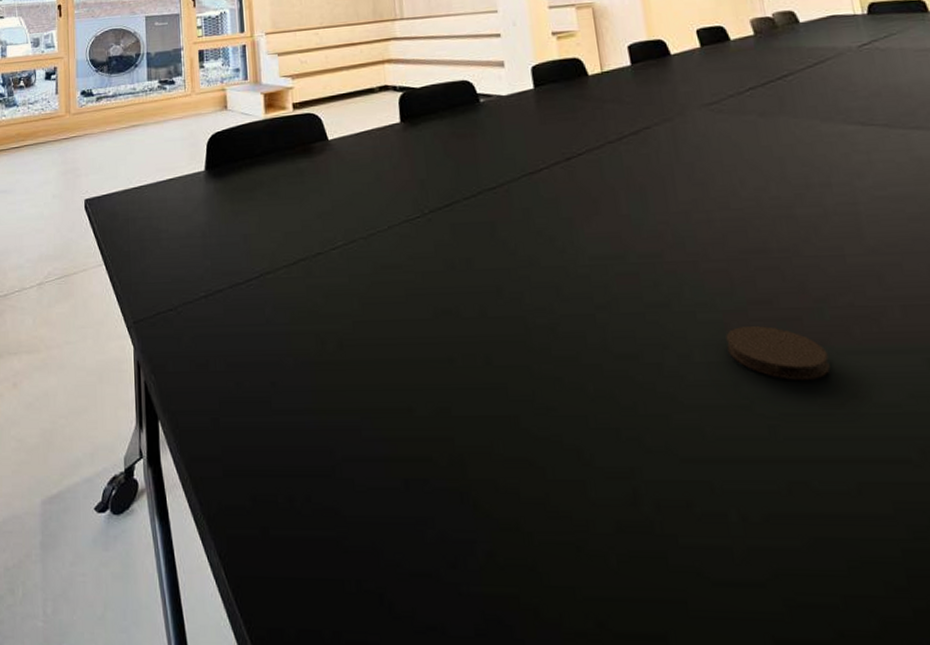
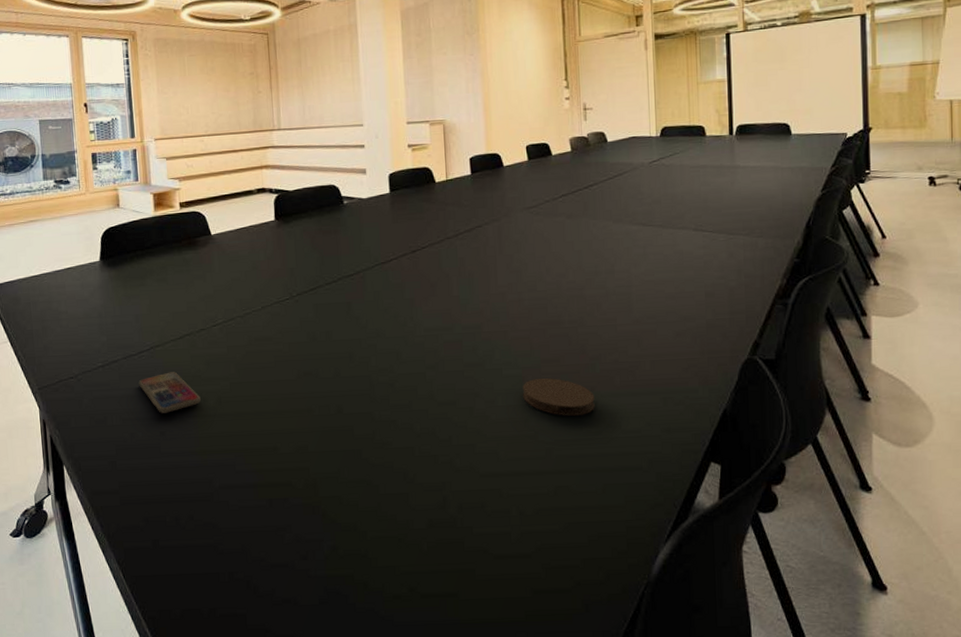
smartphone: none [246,305,318,358] -> present [138,372,201,413]

